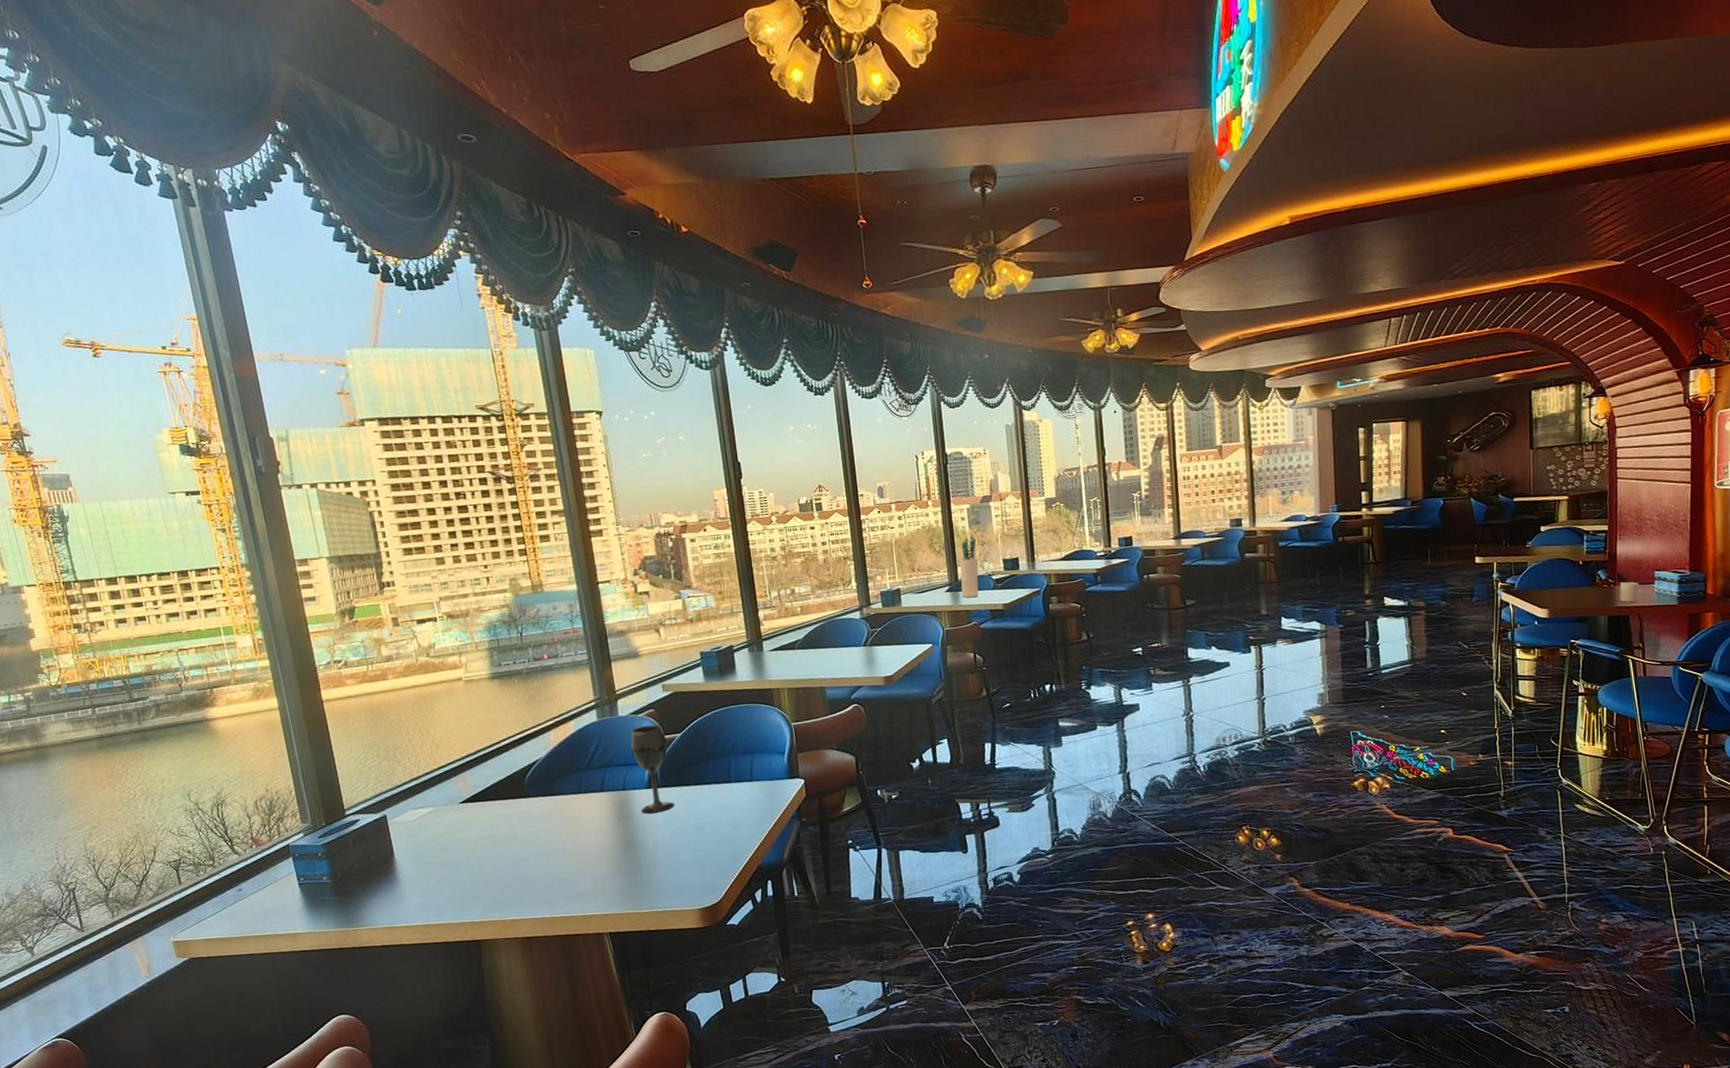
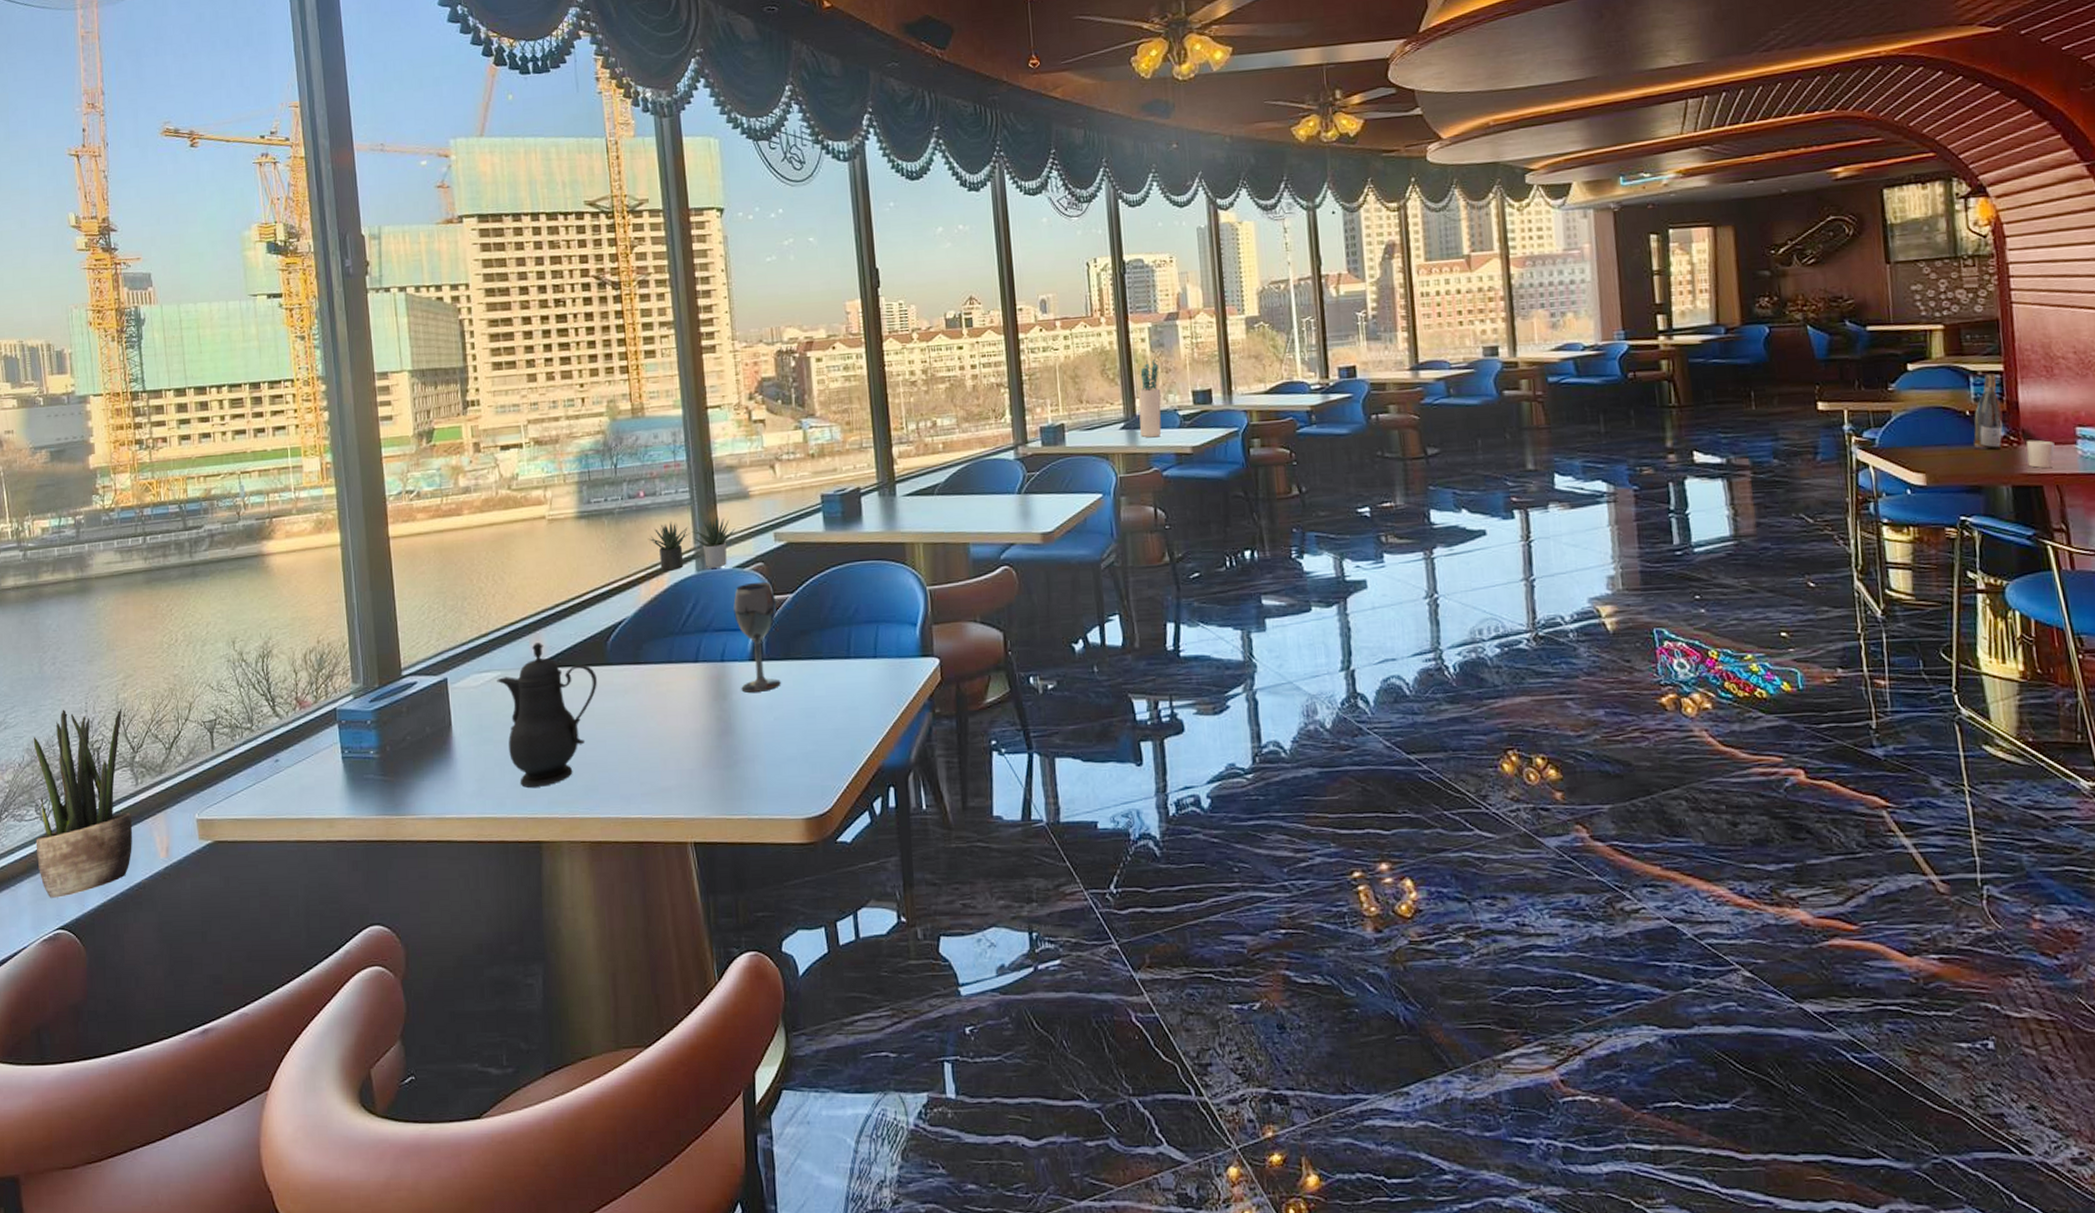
potted plant: none [10,855,116,1014] -> present [33,709,132,898]
coffeepot: none [430,782,518,899] -> present [497,642,597,788]
succulent plant: none [553,672,629,720] -> present [647,515,736,571]
wine bottle: none [1583,532,1605,591] -> present [1972,373,2003,451]

